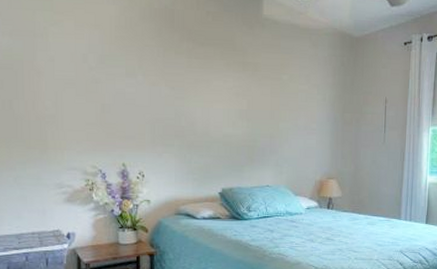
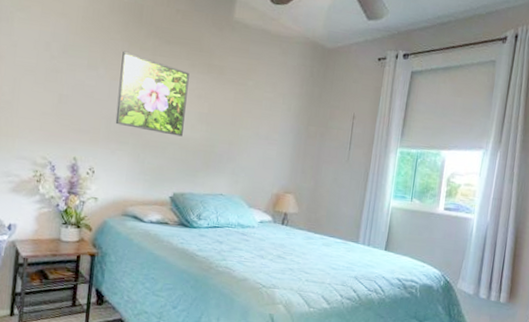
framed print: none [159,56,225,134] -> present [115,51,190,137]

